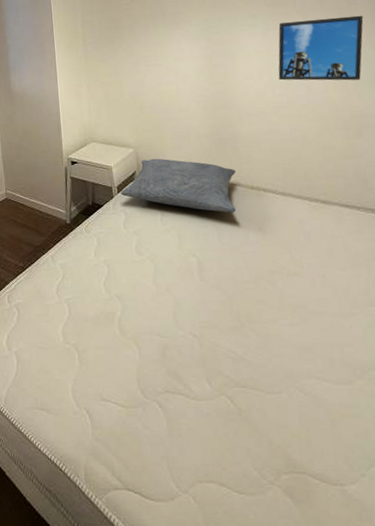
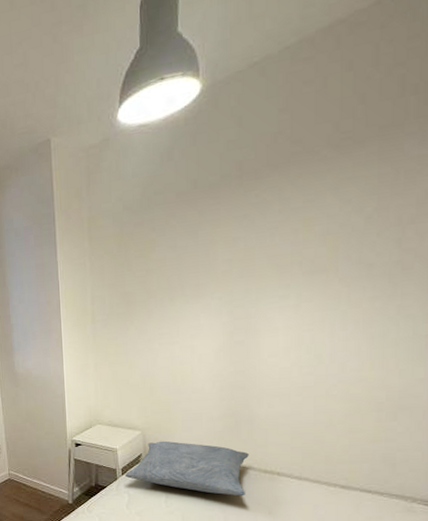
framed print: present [278,15,364,81] -> none [308,282,419,359]

